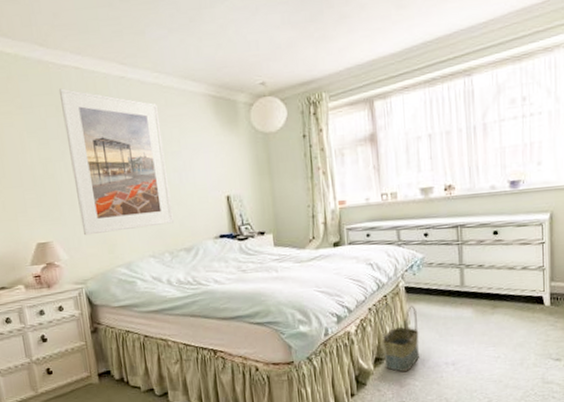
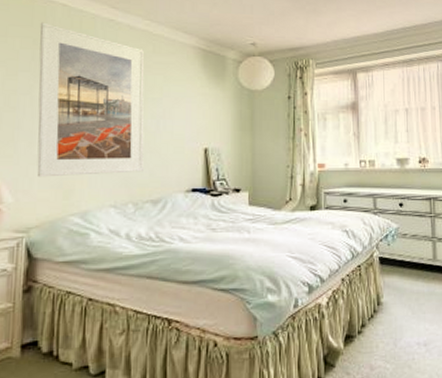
basket: present [380,303,419,373] -> none [353,274,392,353]

